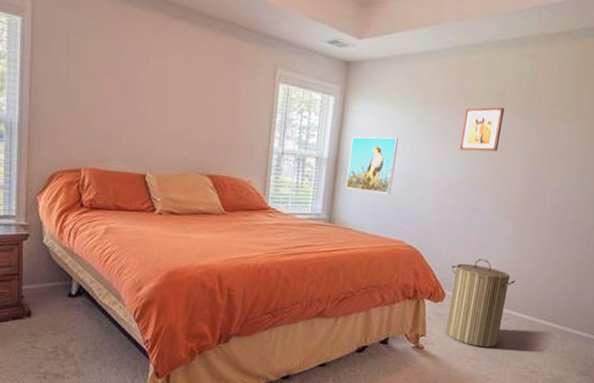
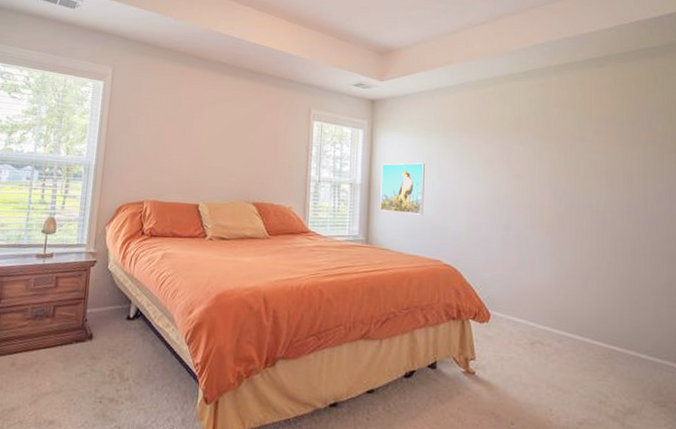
laundry hamper: present [445,258,516,348] -> none [492,276,563,373]
wall art: present [460,107,505,152] -> none [485,131,523,172]

